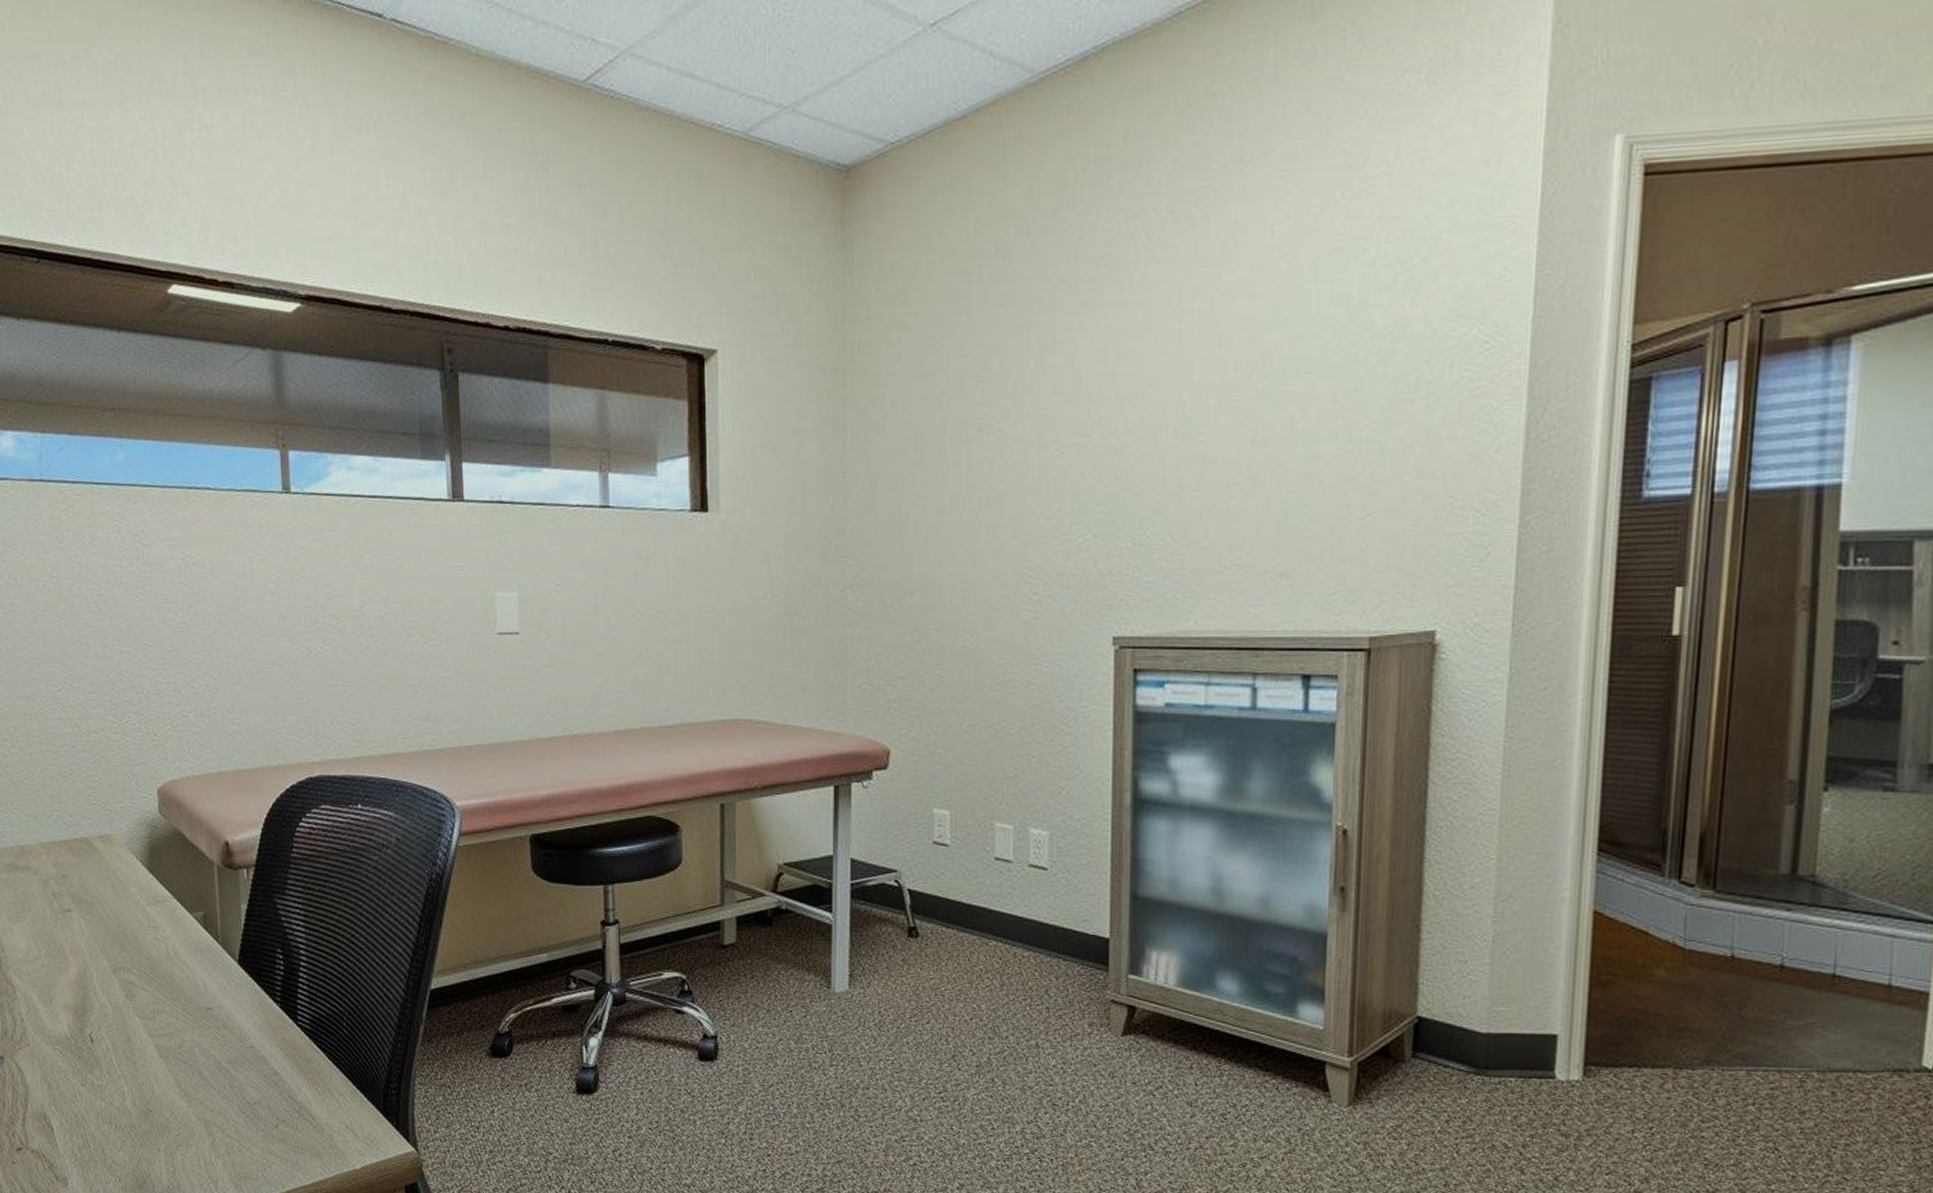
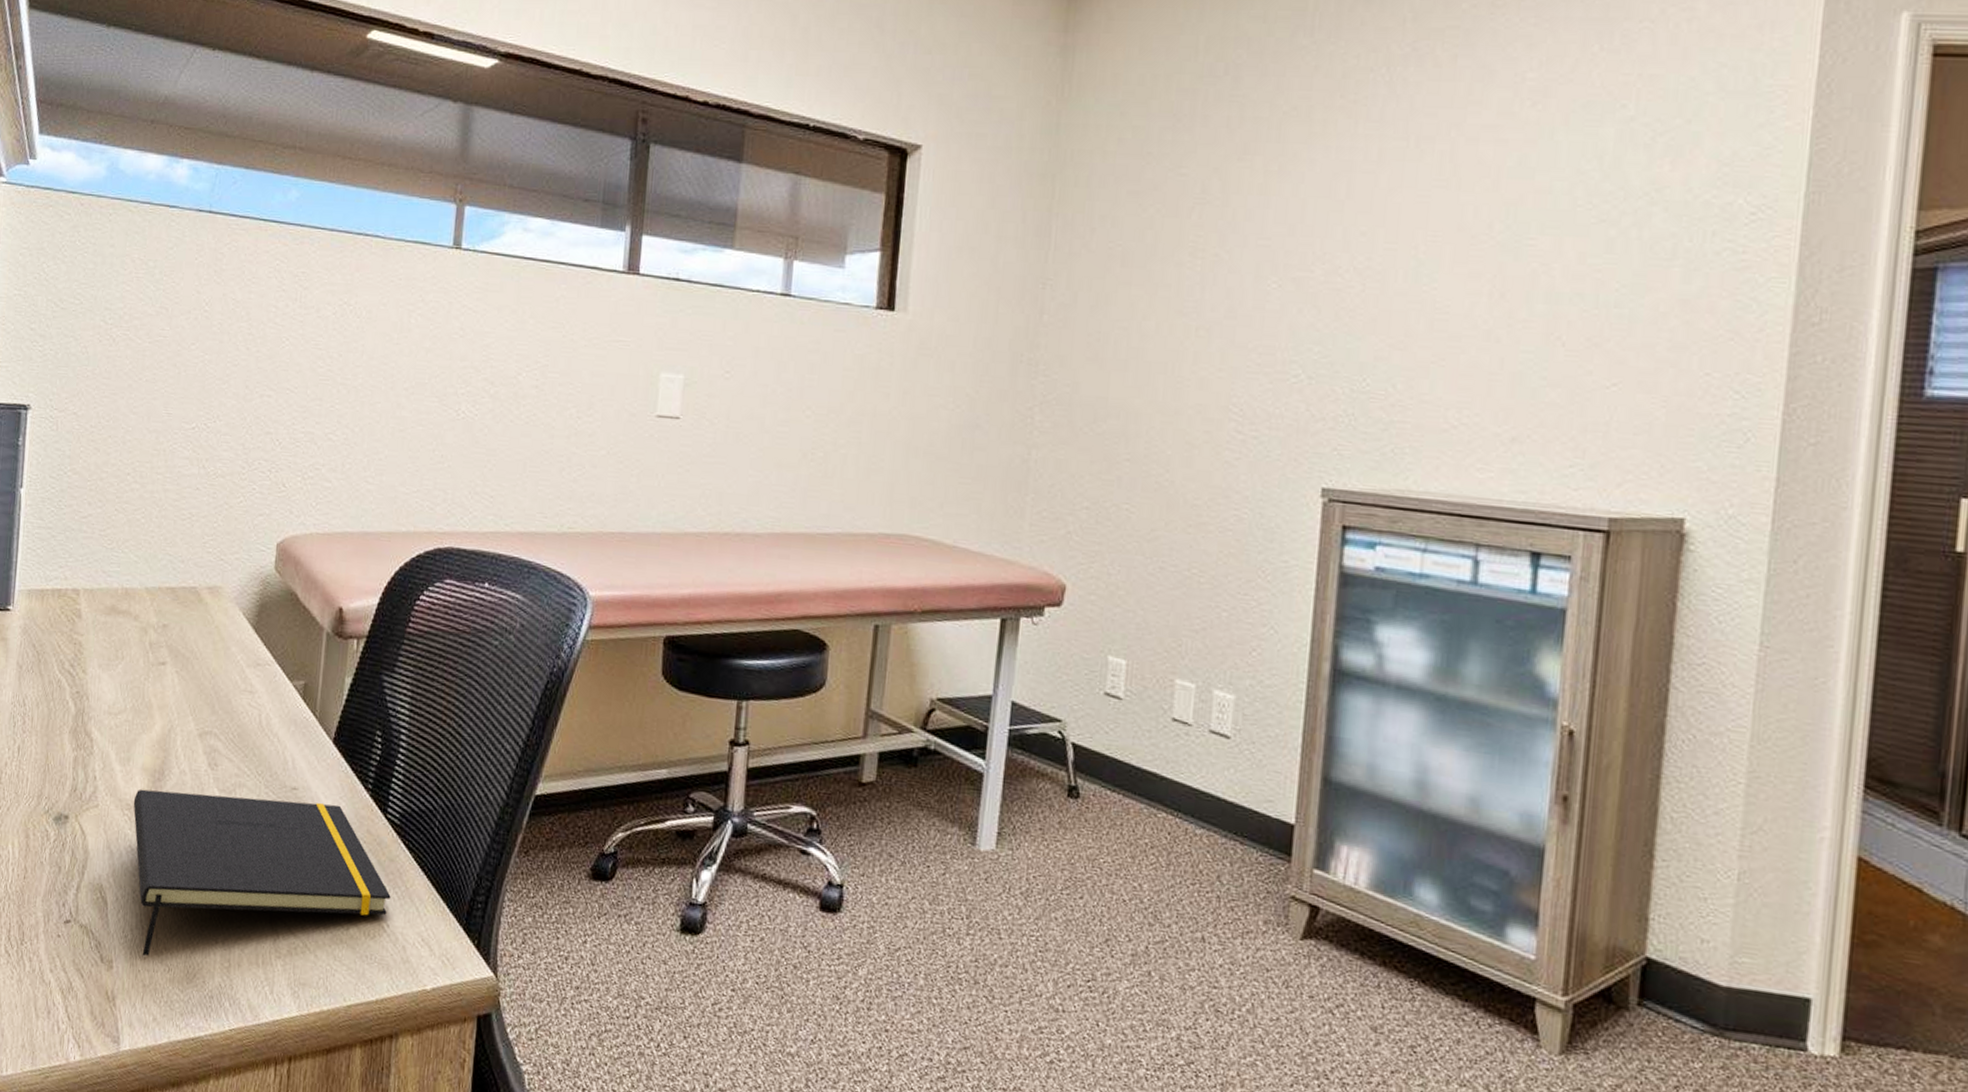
notepad: none [61,1018,312,1171] -> present [133,789,391,957]

